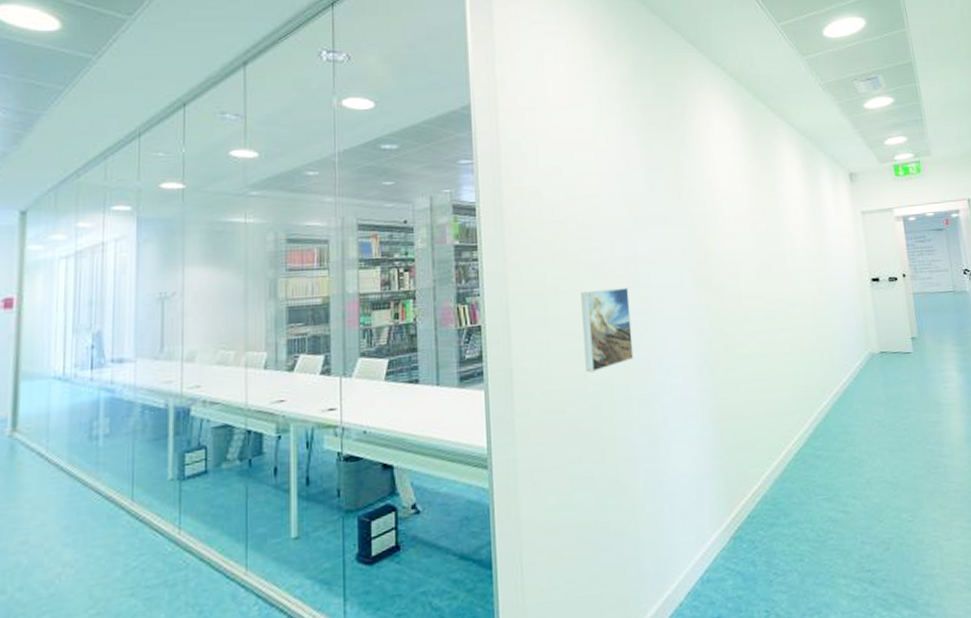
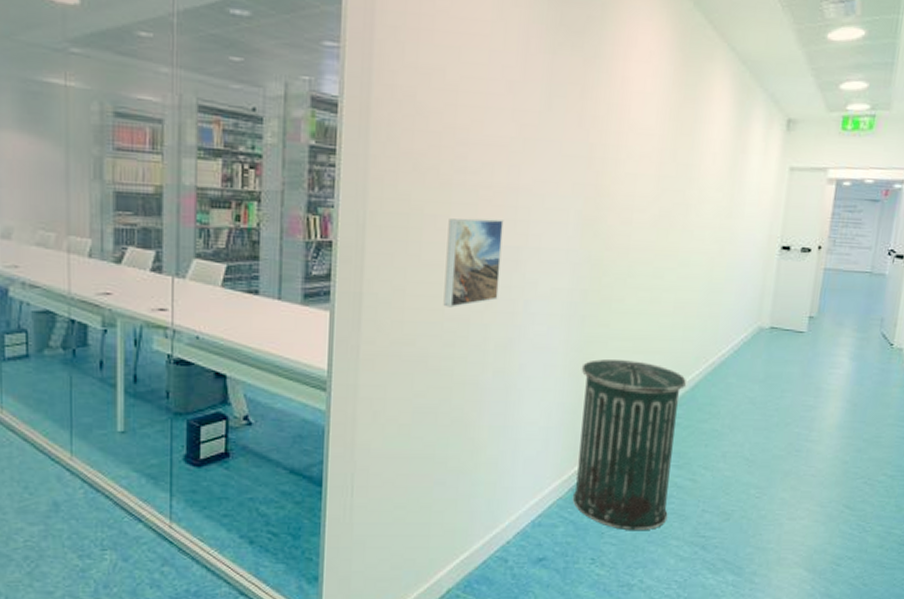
trash can: none [719,399,830,575] -> present [572,359,687,531]

